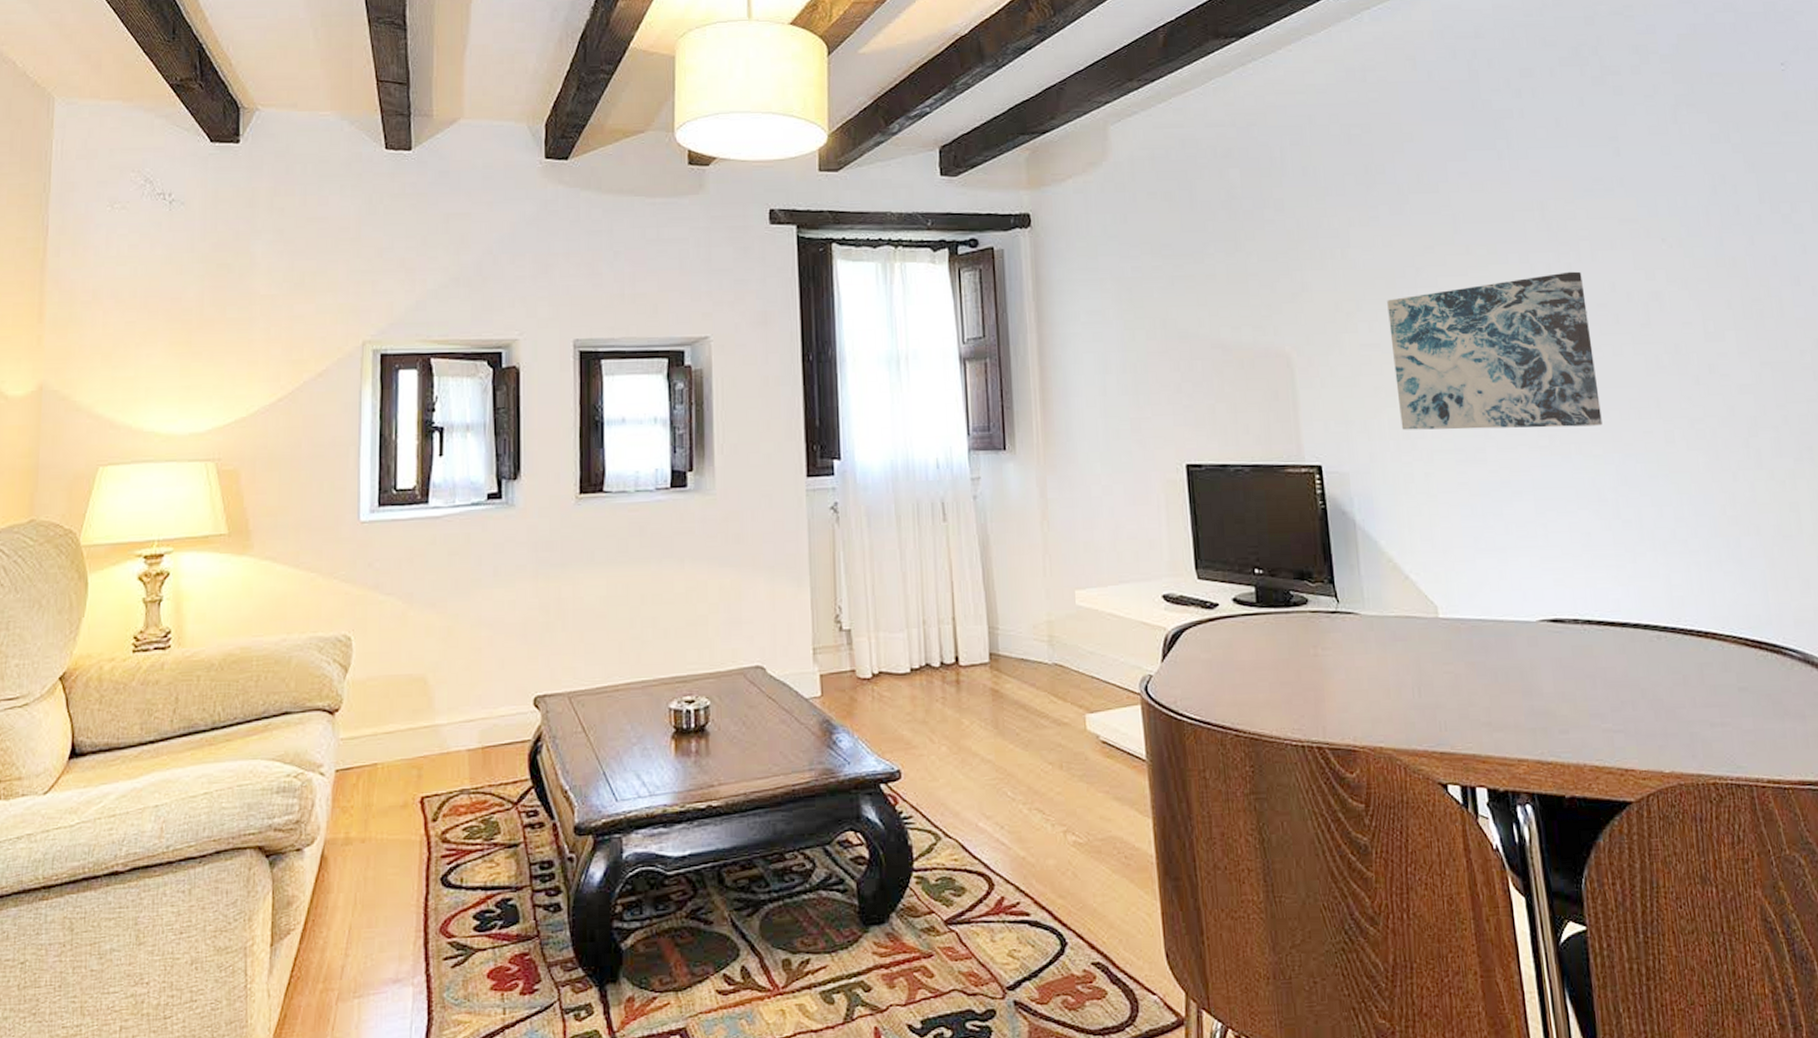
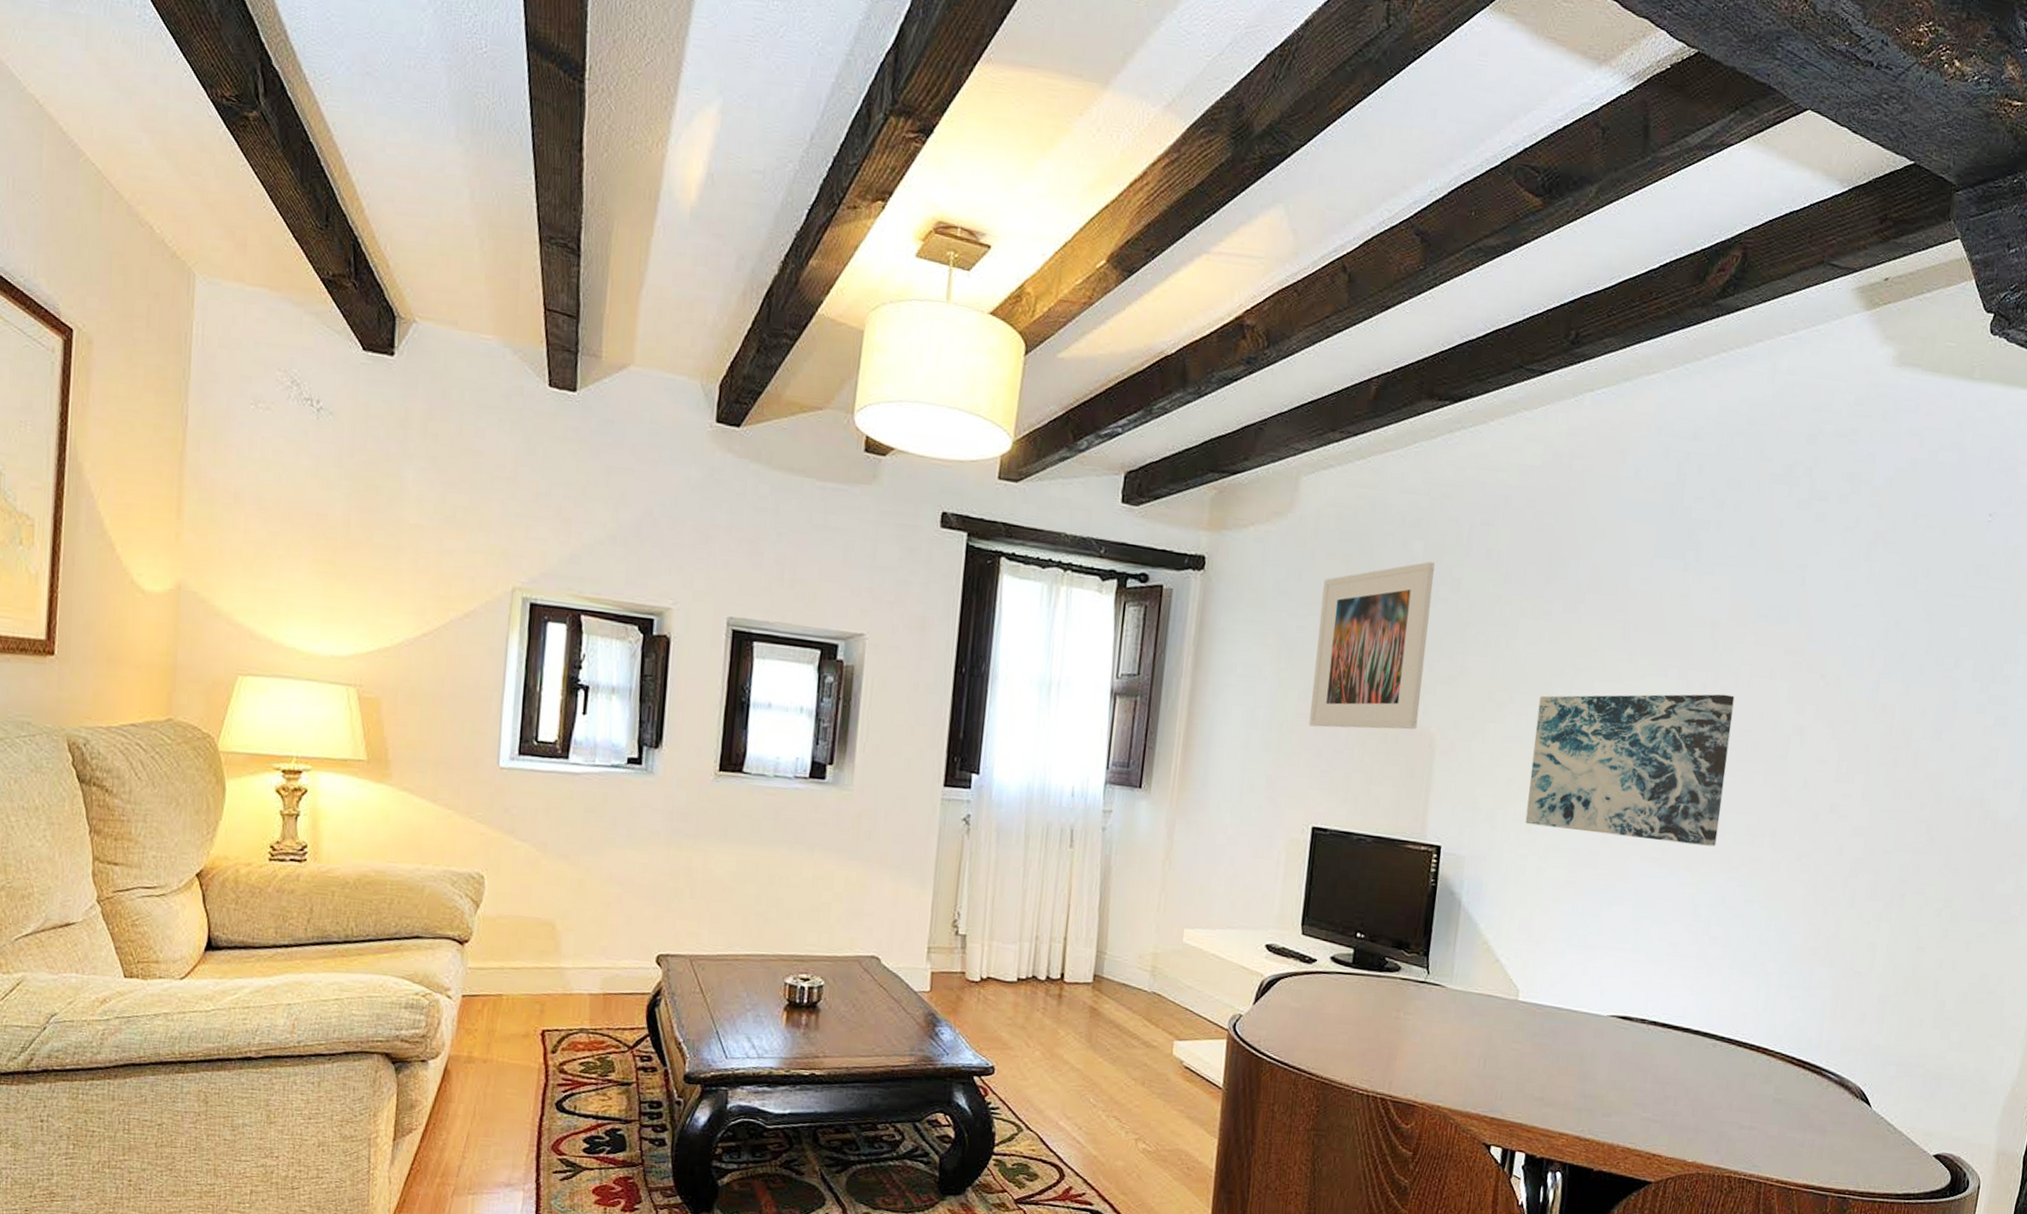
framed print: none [1150,187,1271,363] -> present [1309,561,1435,730]

